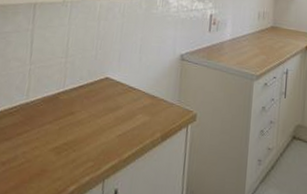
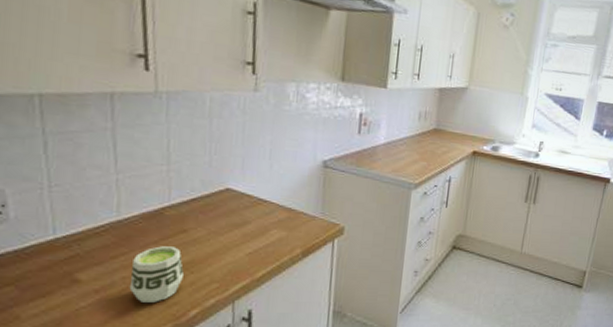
cup: none [26,126,69,177] -> present [129,246,184,303]

